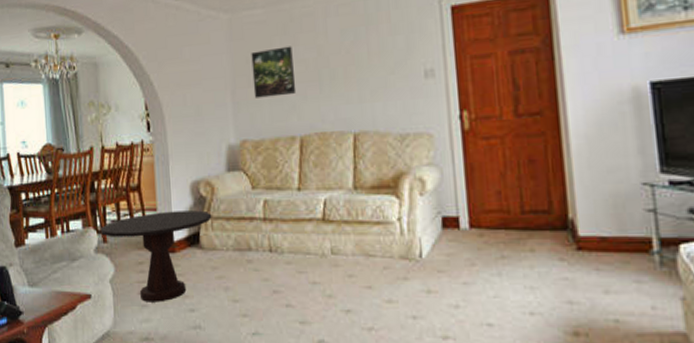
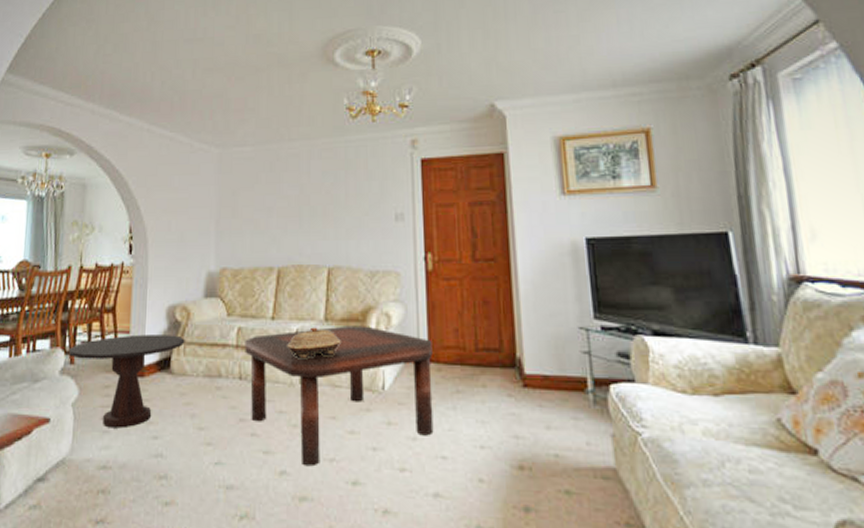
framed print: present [251,46,297,98] -> none [237,182,278,229]
coffee table: none [272,192,478,336] -> present [245,326,434,467]
decorative box: none [316,196,372,228] -> present [287,327,341,358]

